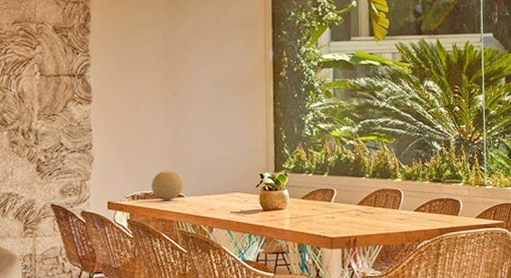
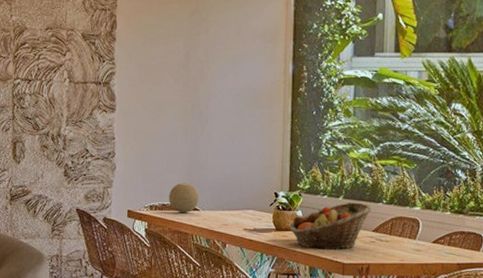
fruit basket: none [276,178,357,226] -> present [289,202,373,250]

